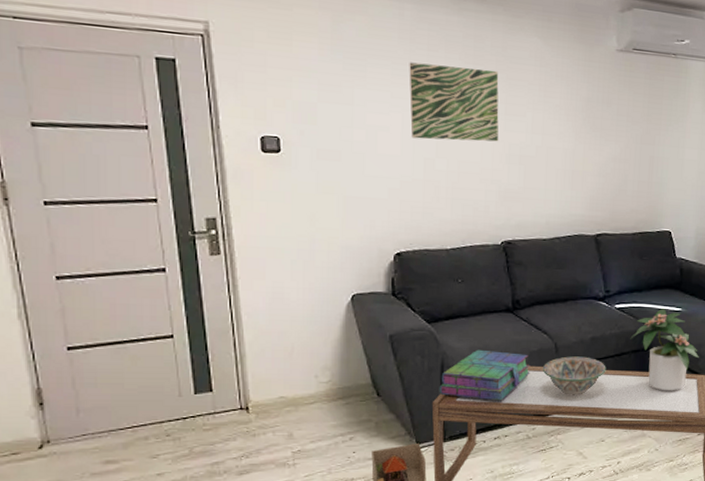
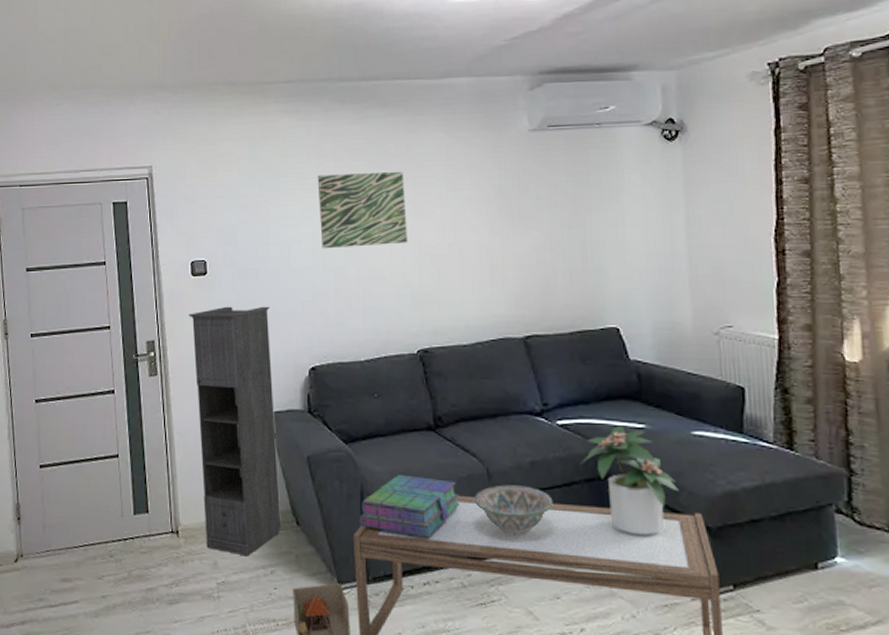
storage cabinet: none [258,187,362,426] -> present [189,306,281,557]

